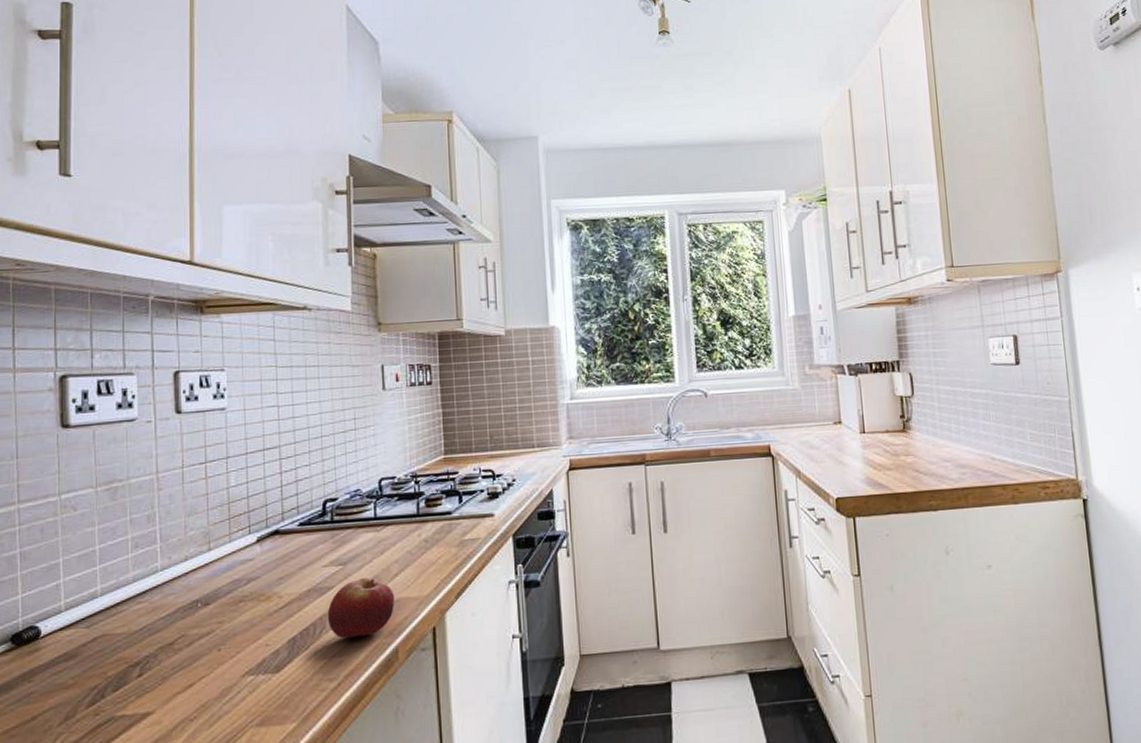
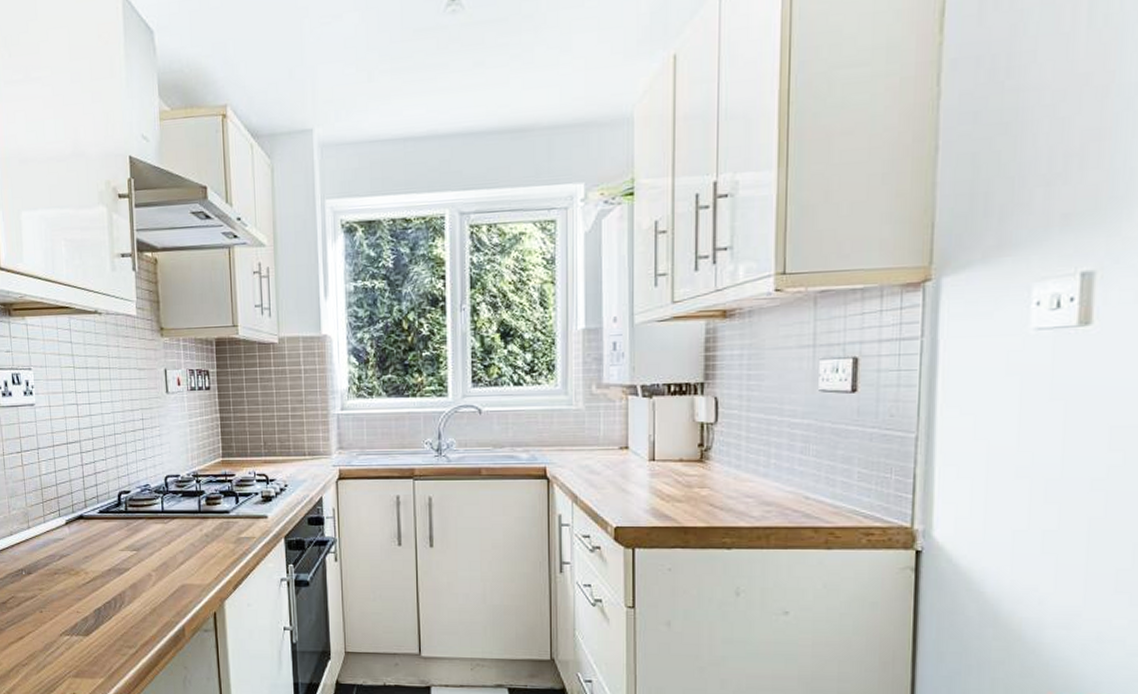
fruit: present [327,577,395,638] -> none [125,563,181,614]

